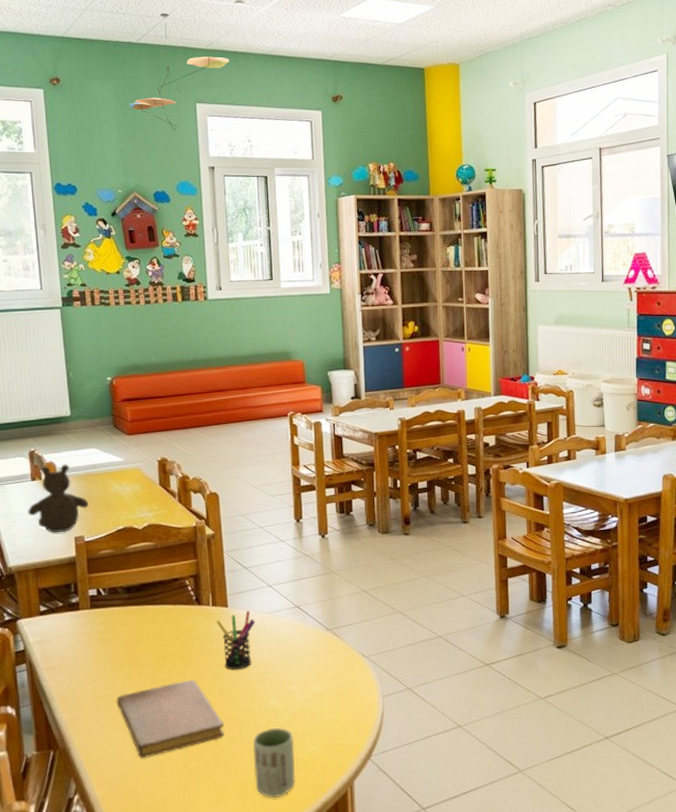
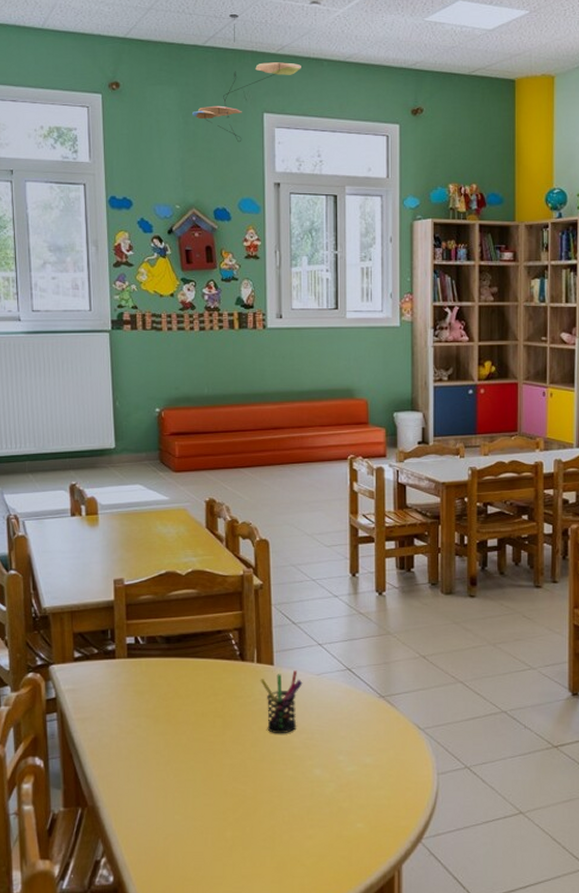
teddy bear: present [28,464,89,533] -> none [66,500,130,574]
notebook: present [116,679,225,758] -> none [150,741,265,822]
cup: present [253,727,296,798] -> none [293,800,339,876]

